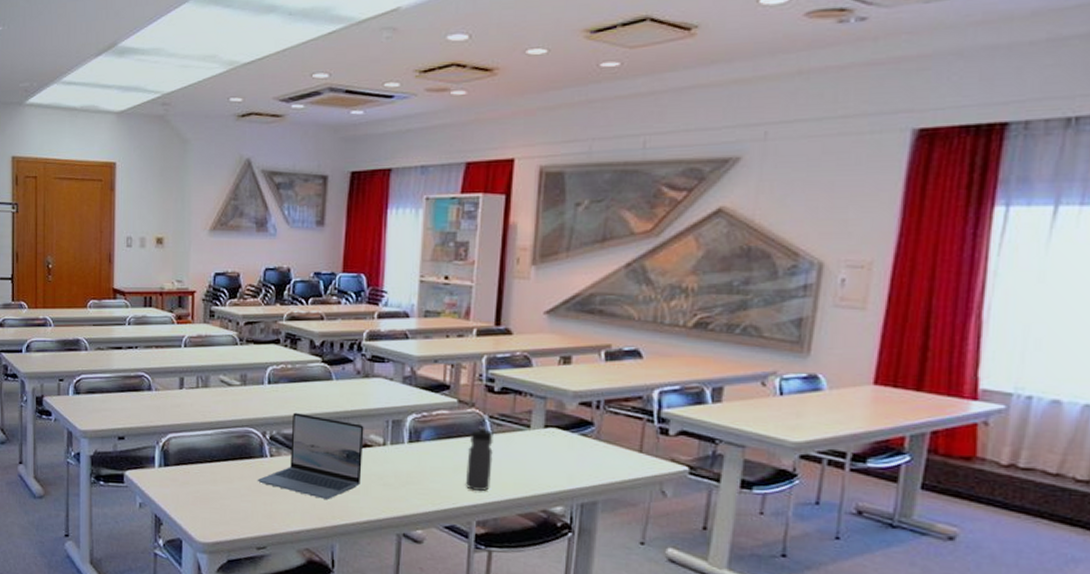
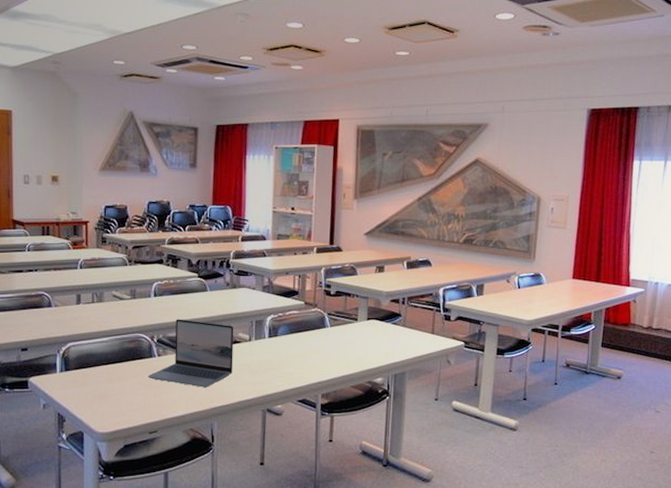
water bottle: present [466,426,493,491] -> none [313,321,332,371]

